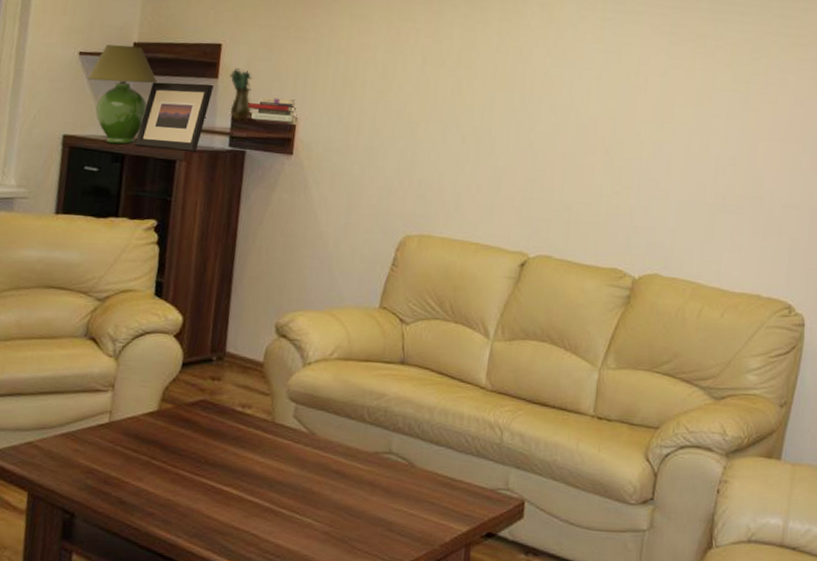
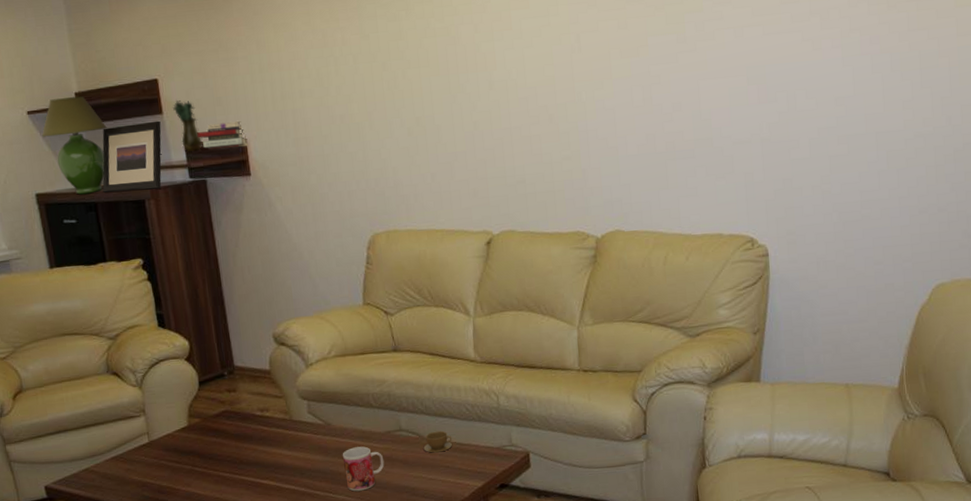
mug: none [317,464,365,517] -> present [342,446,385,492]
teacup: none [410,460,445,485] -> present [423,430,453,453]

